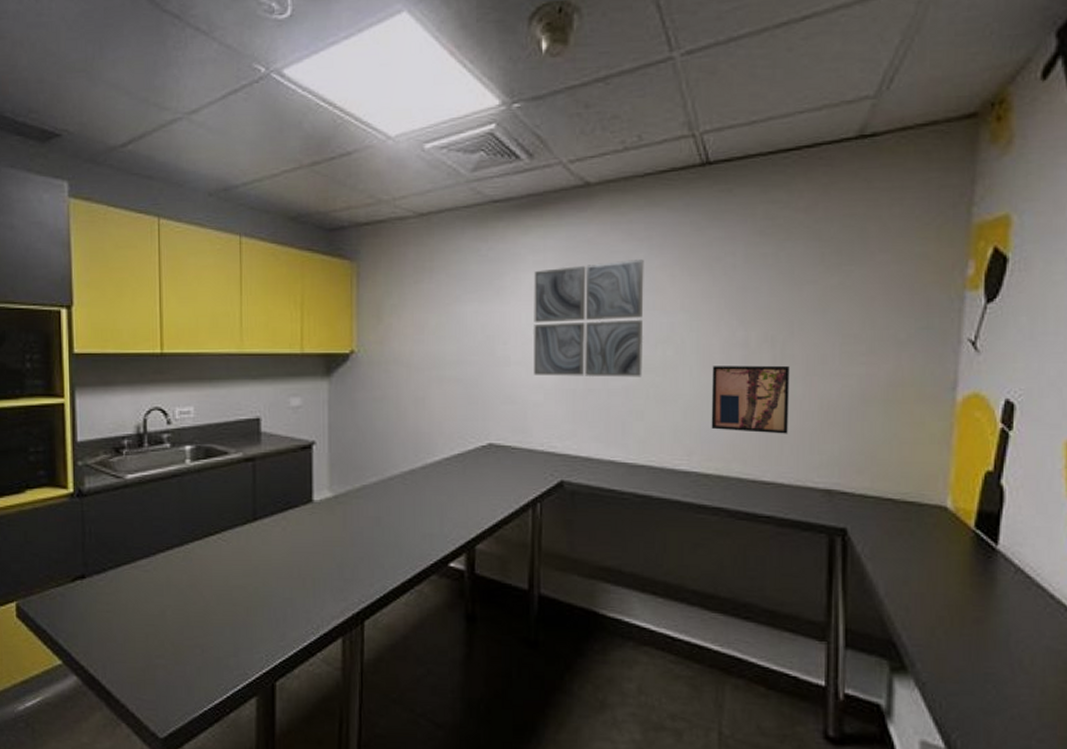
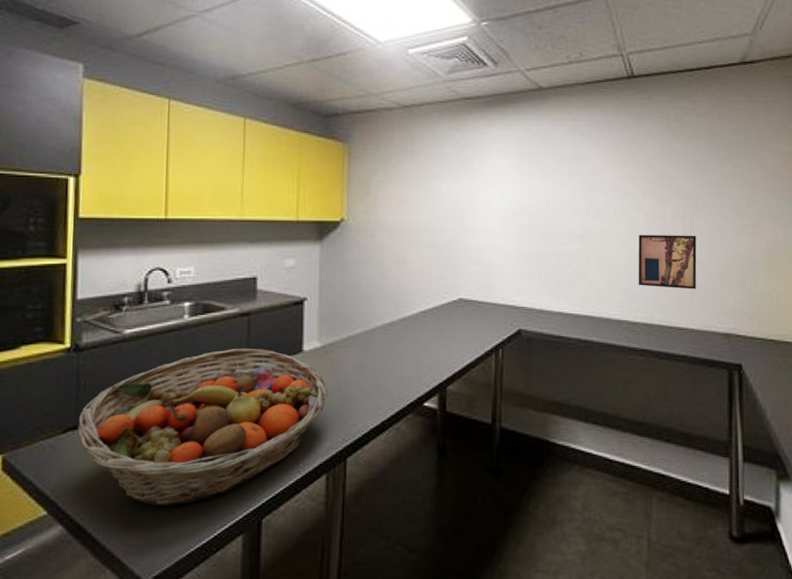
fruit basket: none [86,496,342,663] -> present [78,348,328,507]
wall art: present [534,259,644,377] -> none [497,149,585,244]

